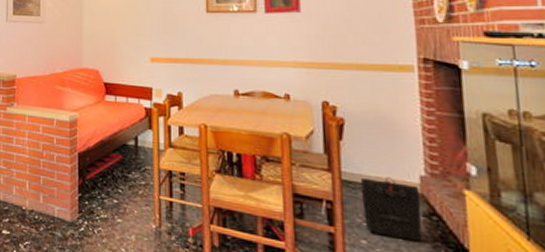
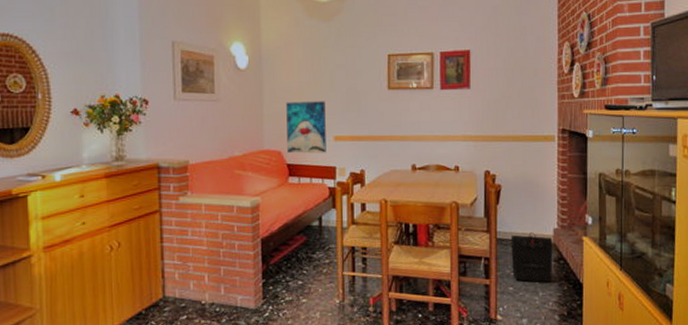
wall art: none [104,24,143,74] -> present [286,101,326,154]

